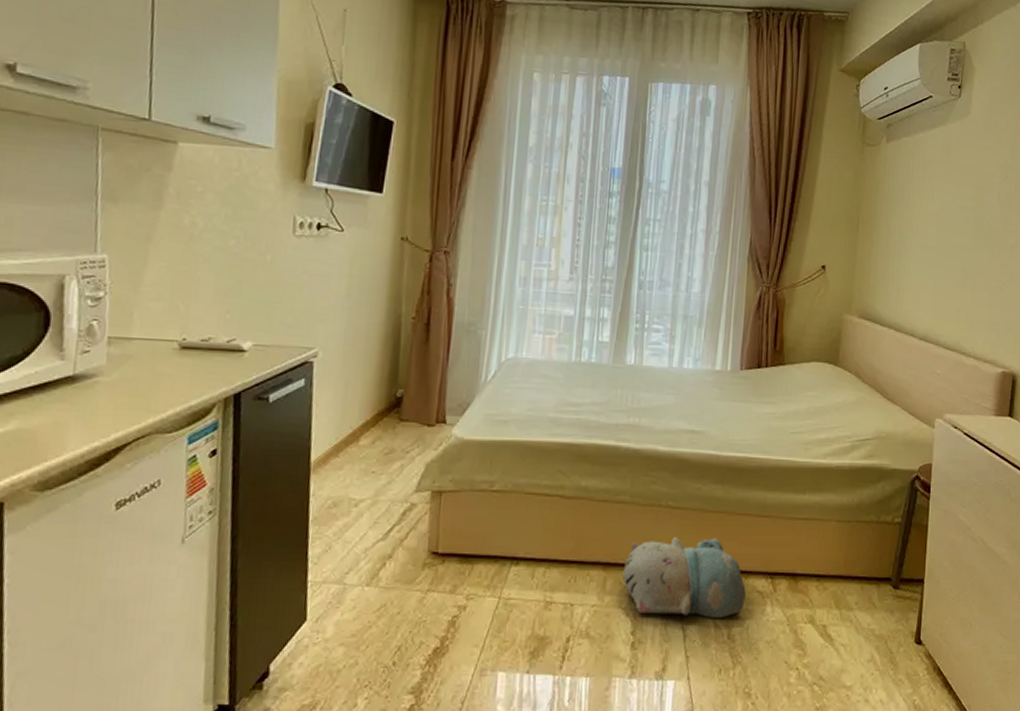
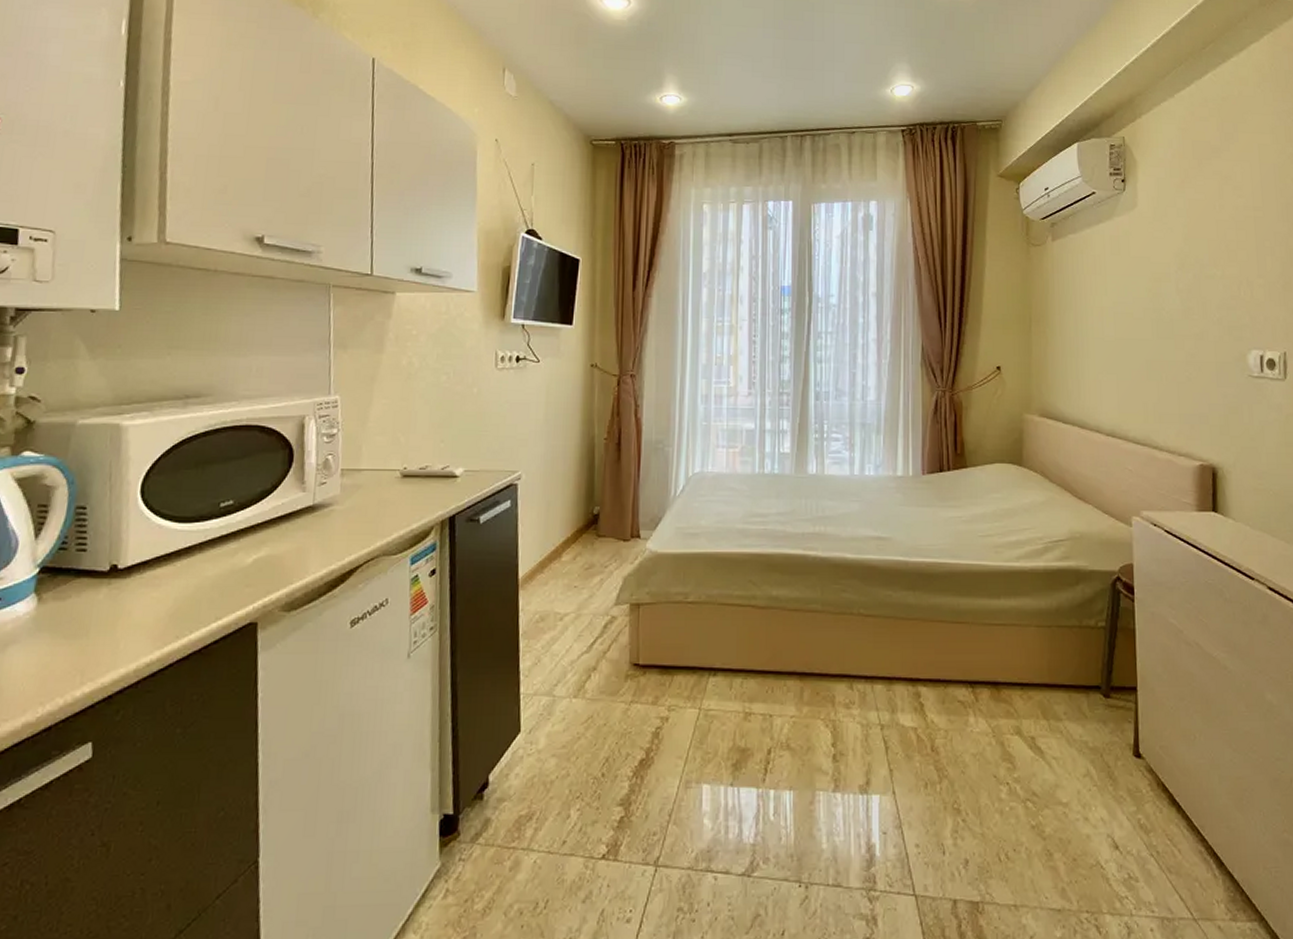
plush toy: present [621,536,746,618] -> none [818,645,947,729]

